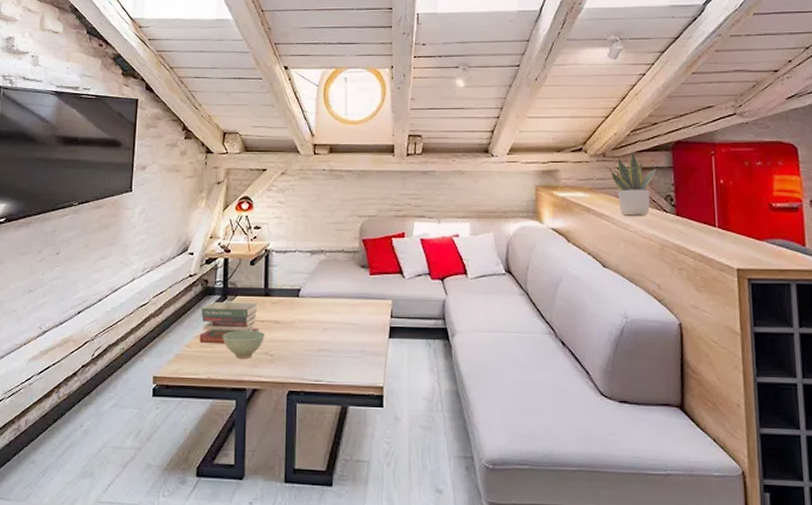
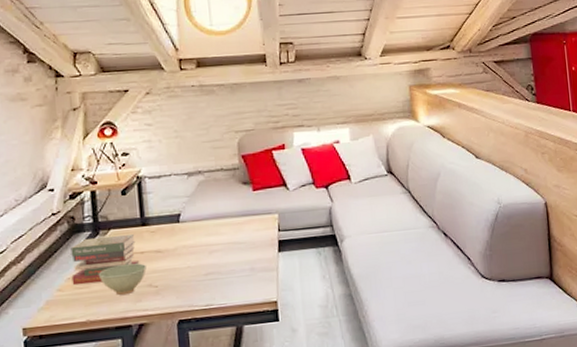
potted plant: present [610,151,658,217] -> none [477,45,519,109]

